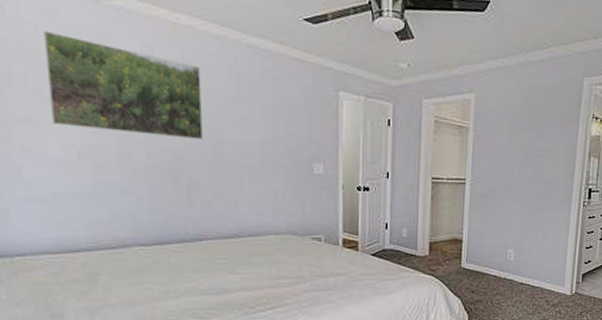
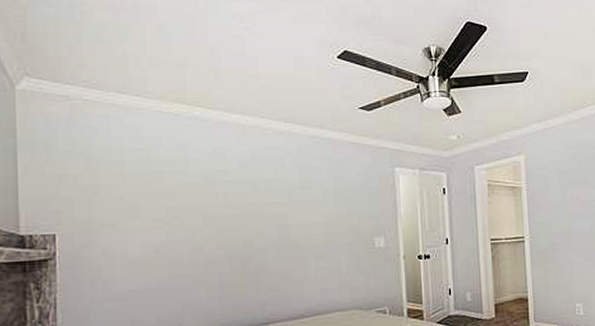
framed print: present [43,30,203,140] -> none [129,144,270,227]

